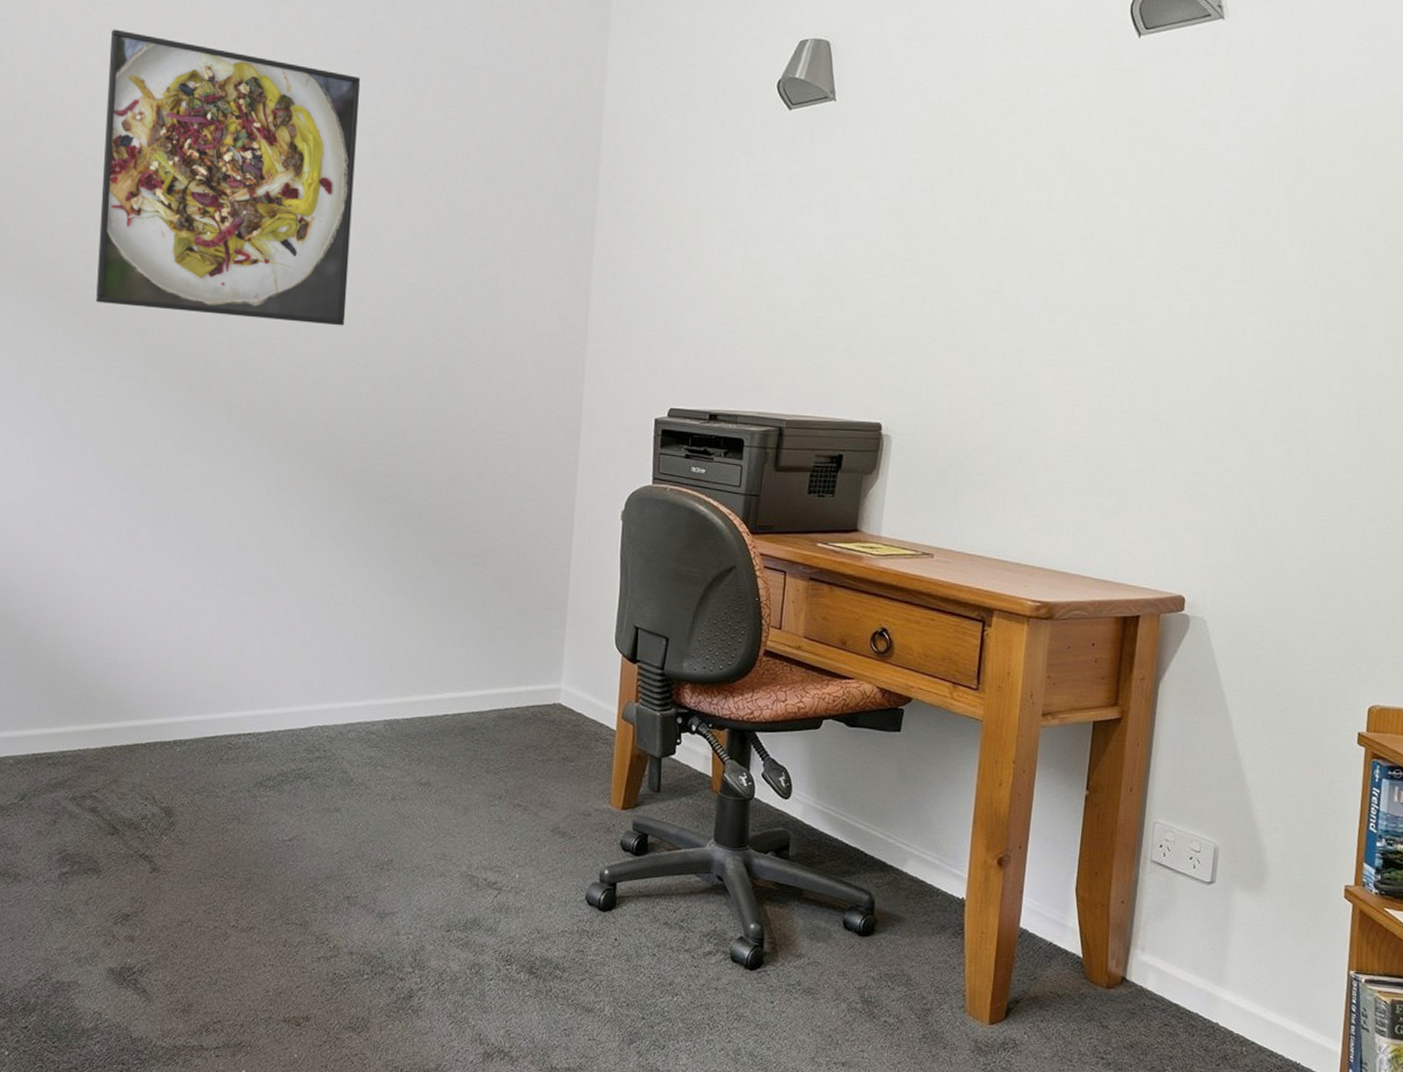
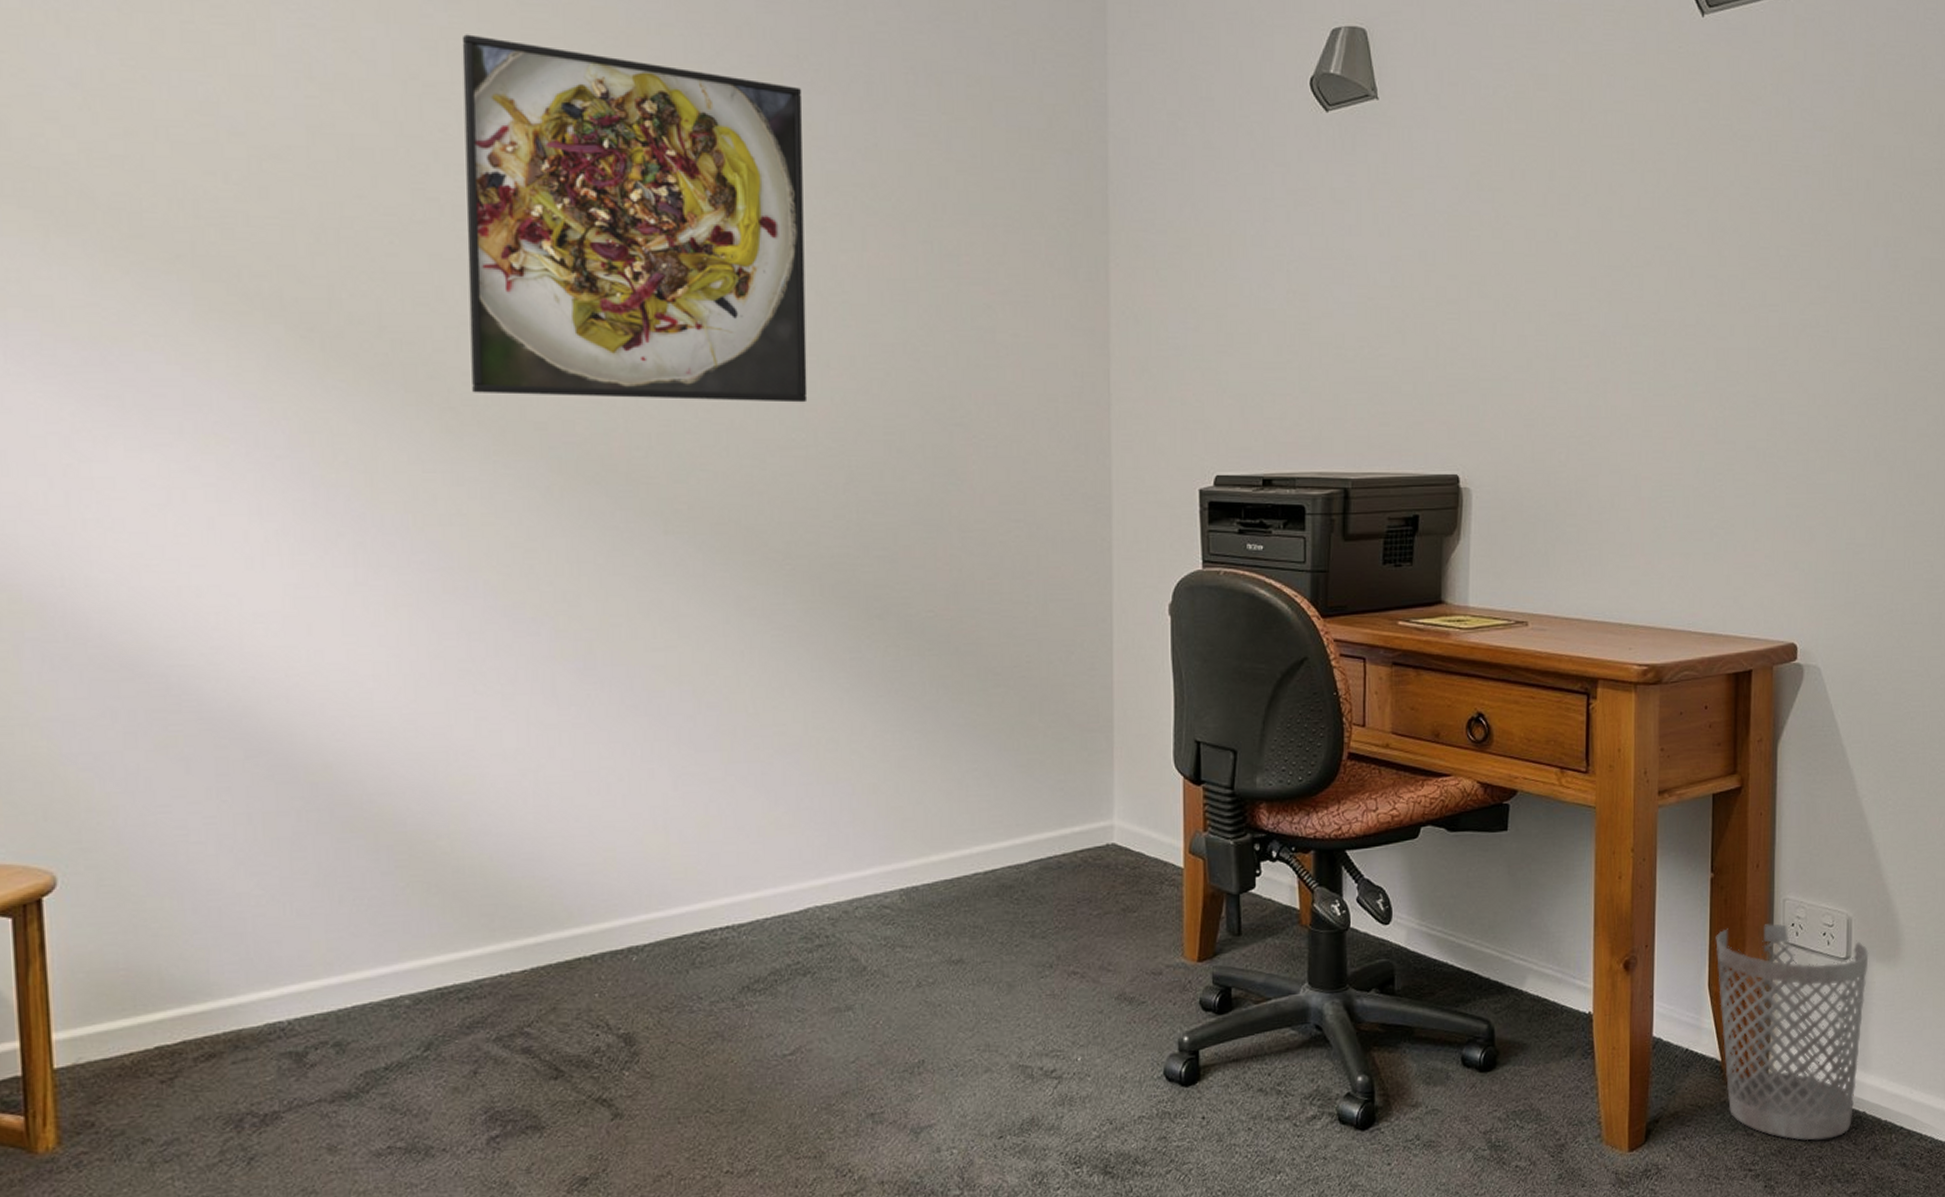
wastebasket: none [1085,841,1233,1042] -> present [1715,924,1869,1141]

